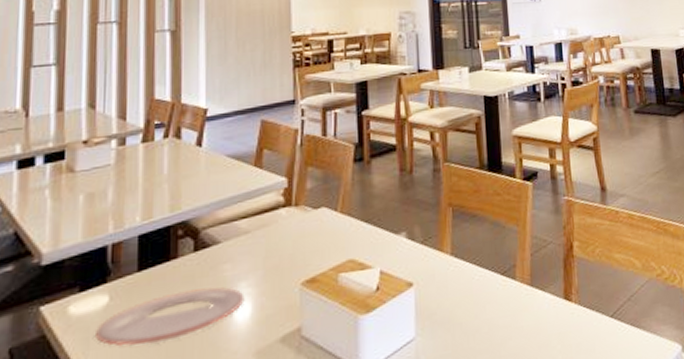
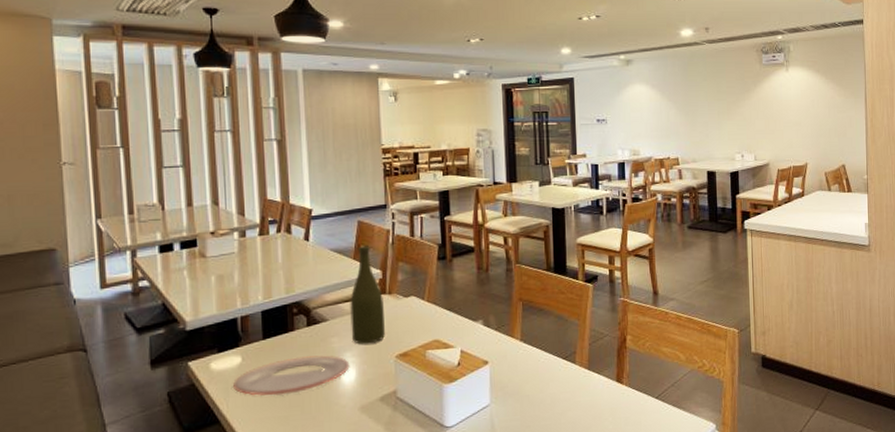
bottle: none [248,149,289,271] -> present [350,246,385,344]

